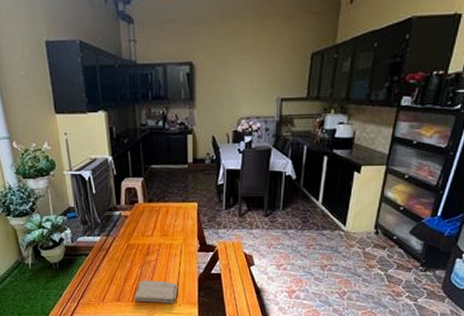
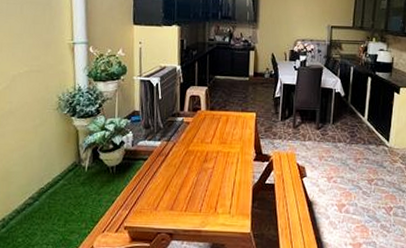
washcloth: present [134,281,178,303] -> none [188,189,233,214]

